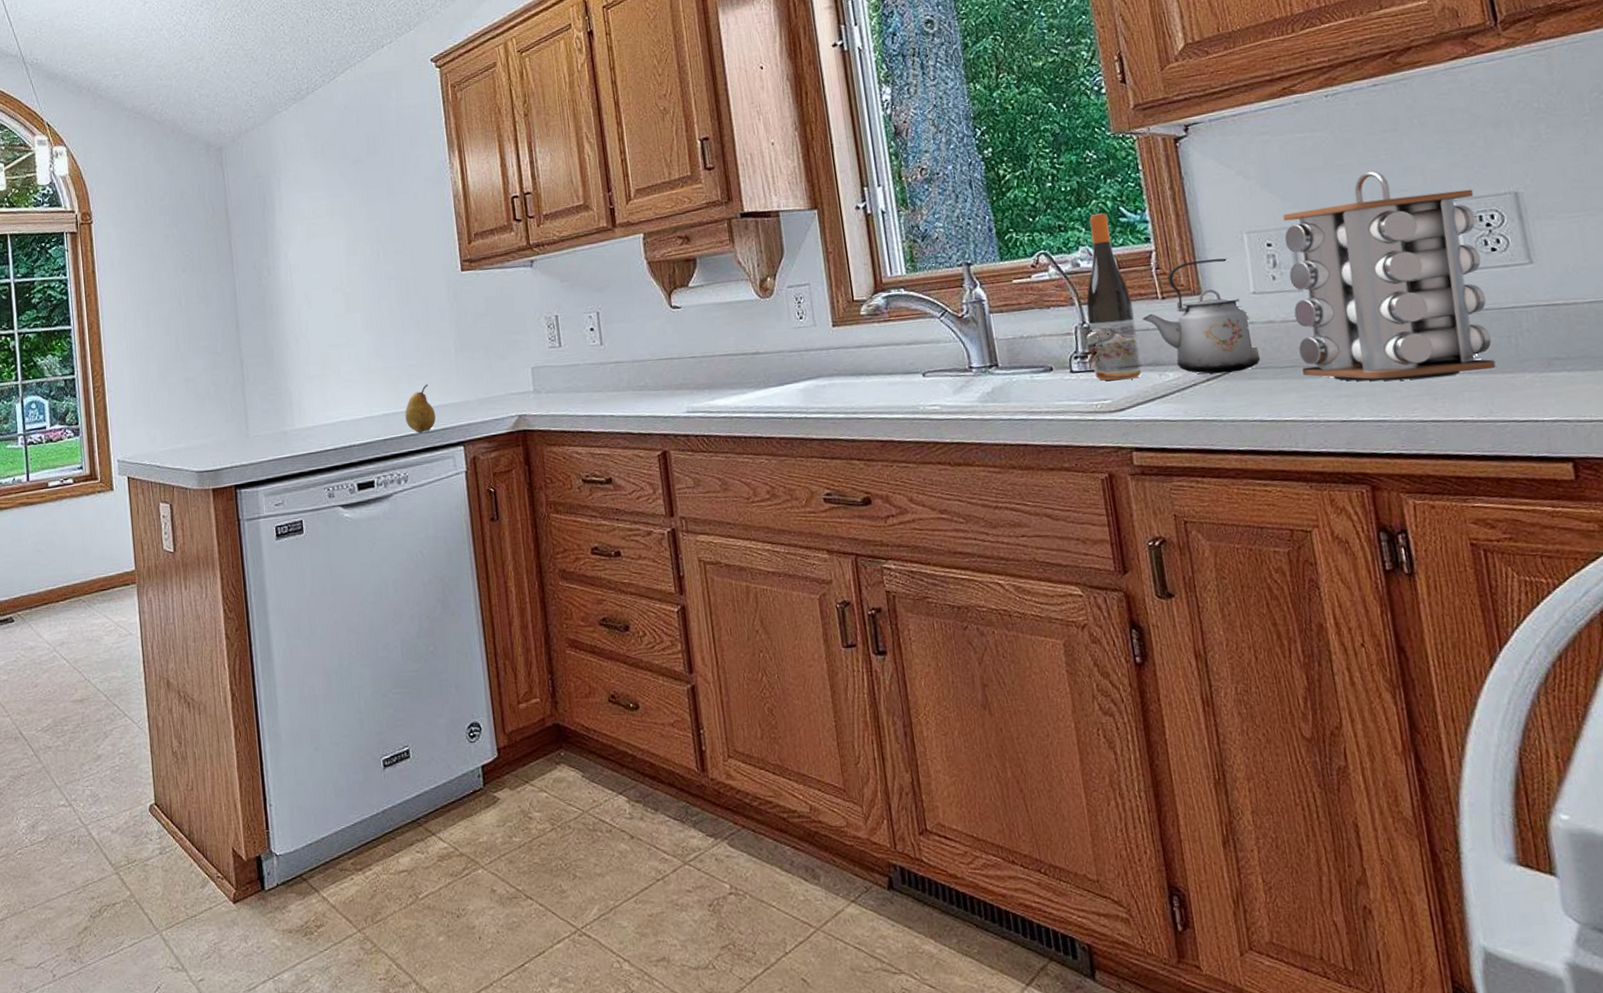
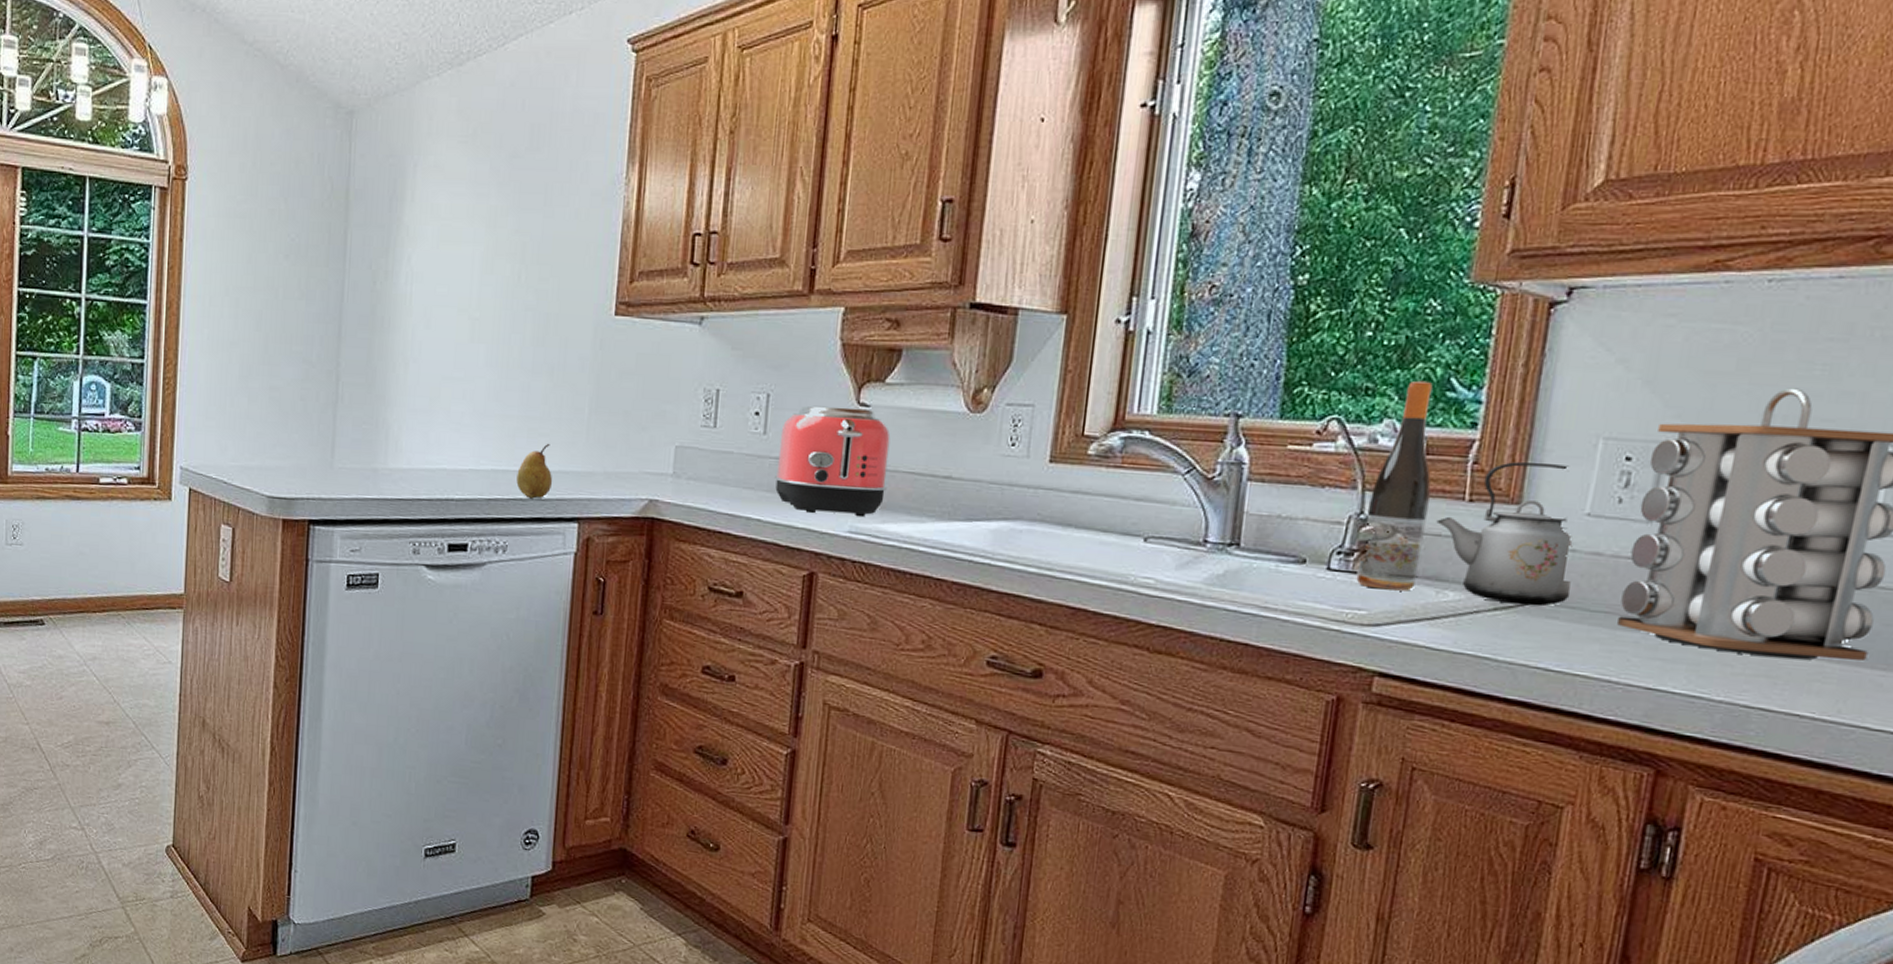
toaster: none [614,310,710,403] -> present [775,405,891,518]

